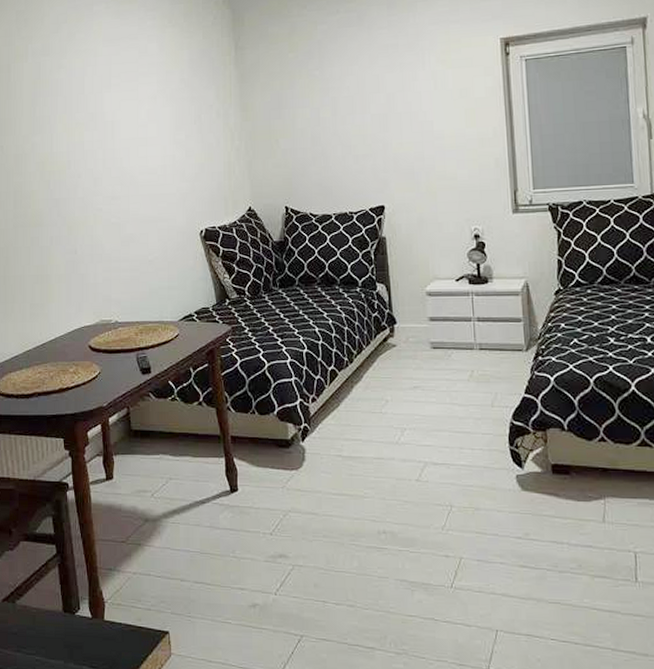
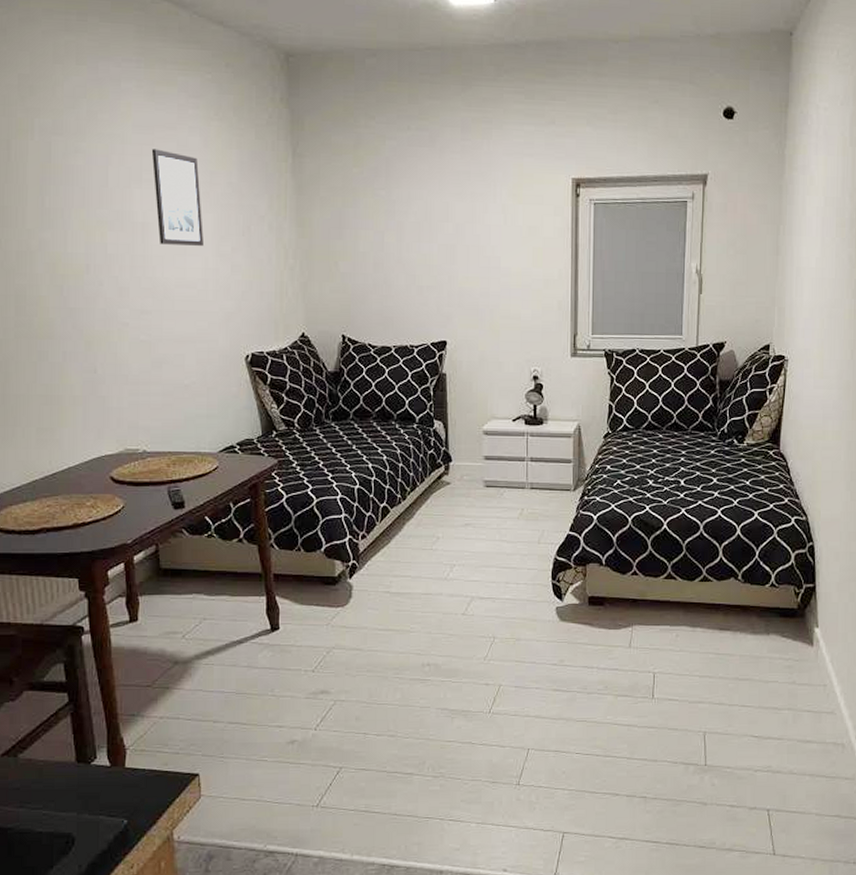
wall art: none [118,57,162,138] -> present [151,148,203,246]

